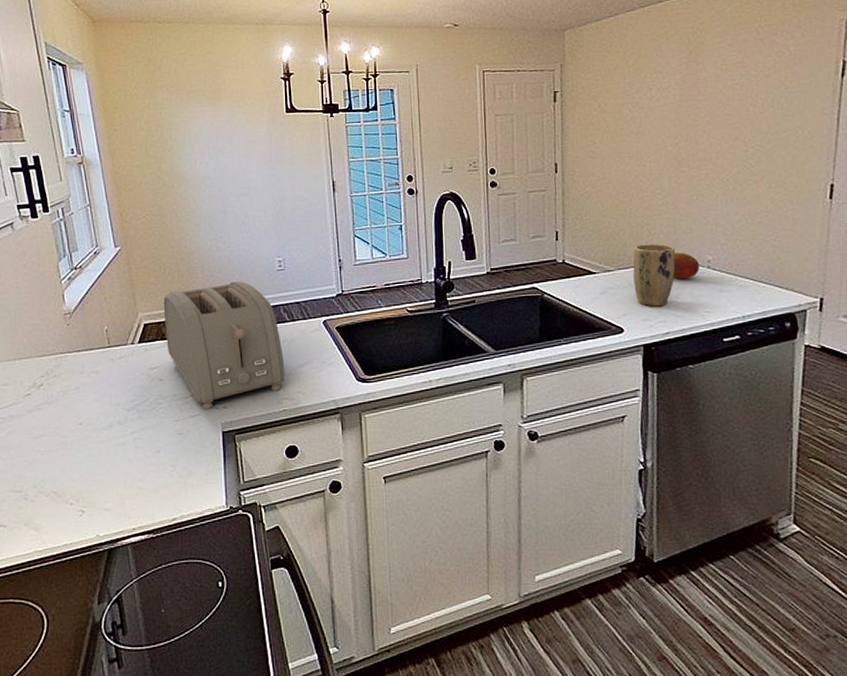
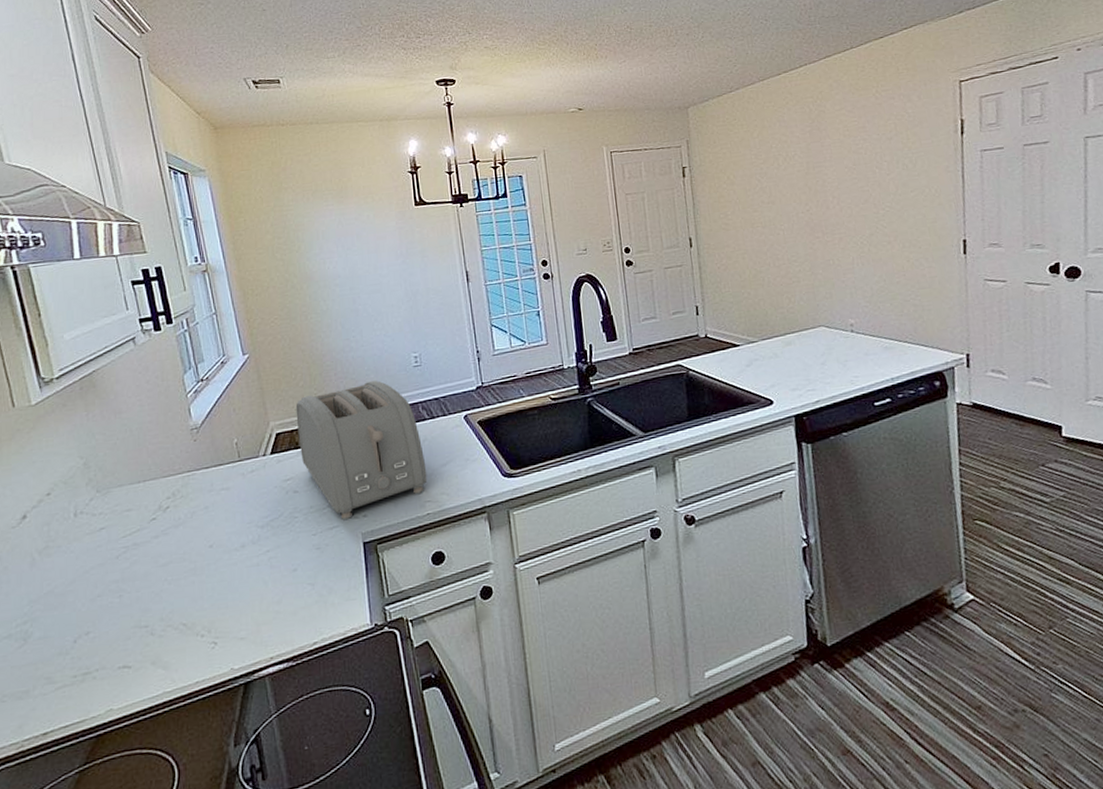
plant pot: present [633,243,676,307] -> none [775,311,819,376]
fruit: present [673,253,700,280] -> none [815,318,844,346]

